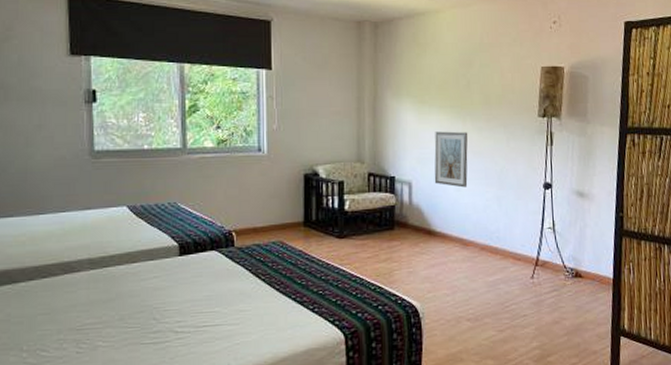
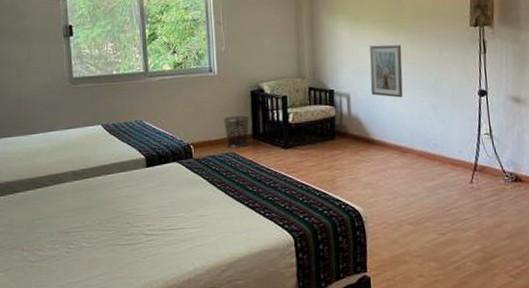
waste bin: none [271,201,302,236] -> present [223,115,250,148]

